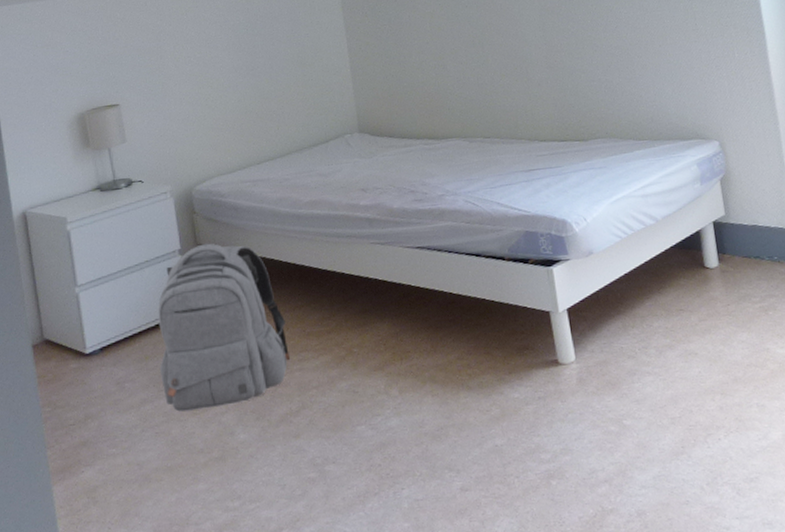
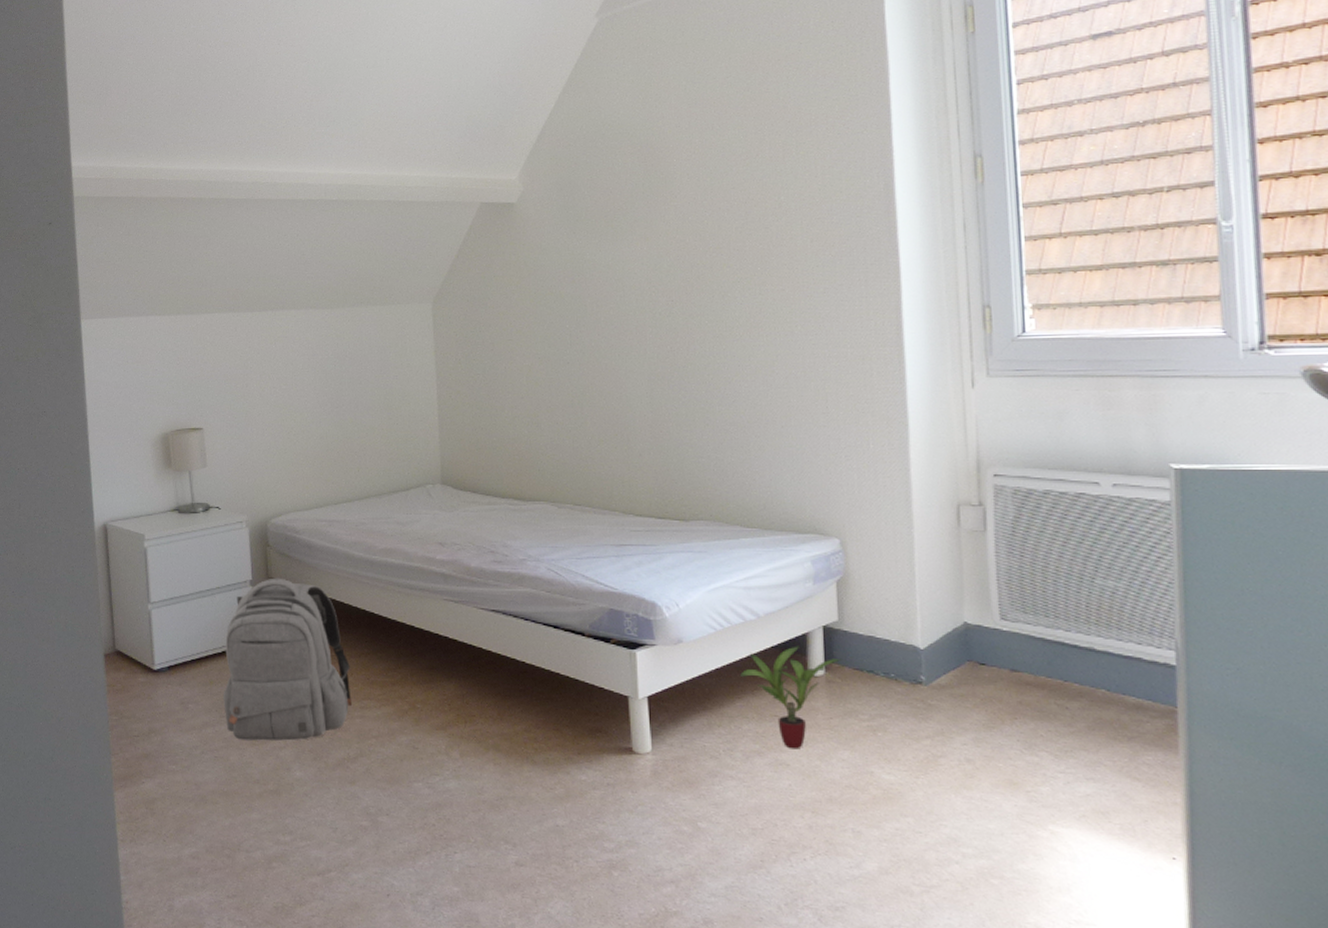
potted plant: none [647,242,732,338] -> present [740,646,842,748]

